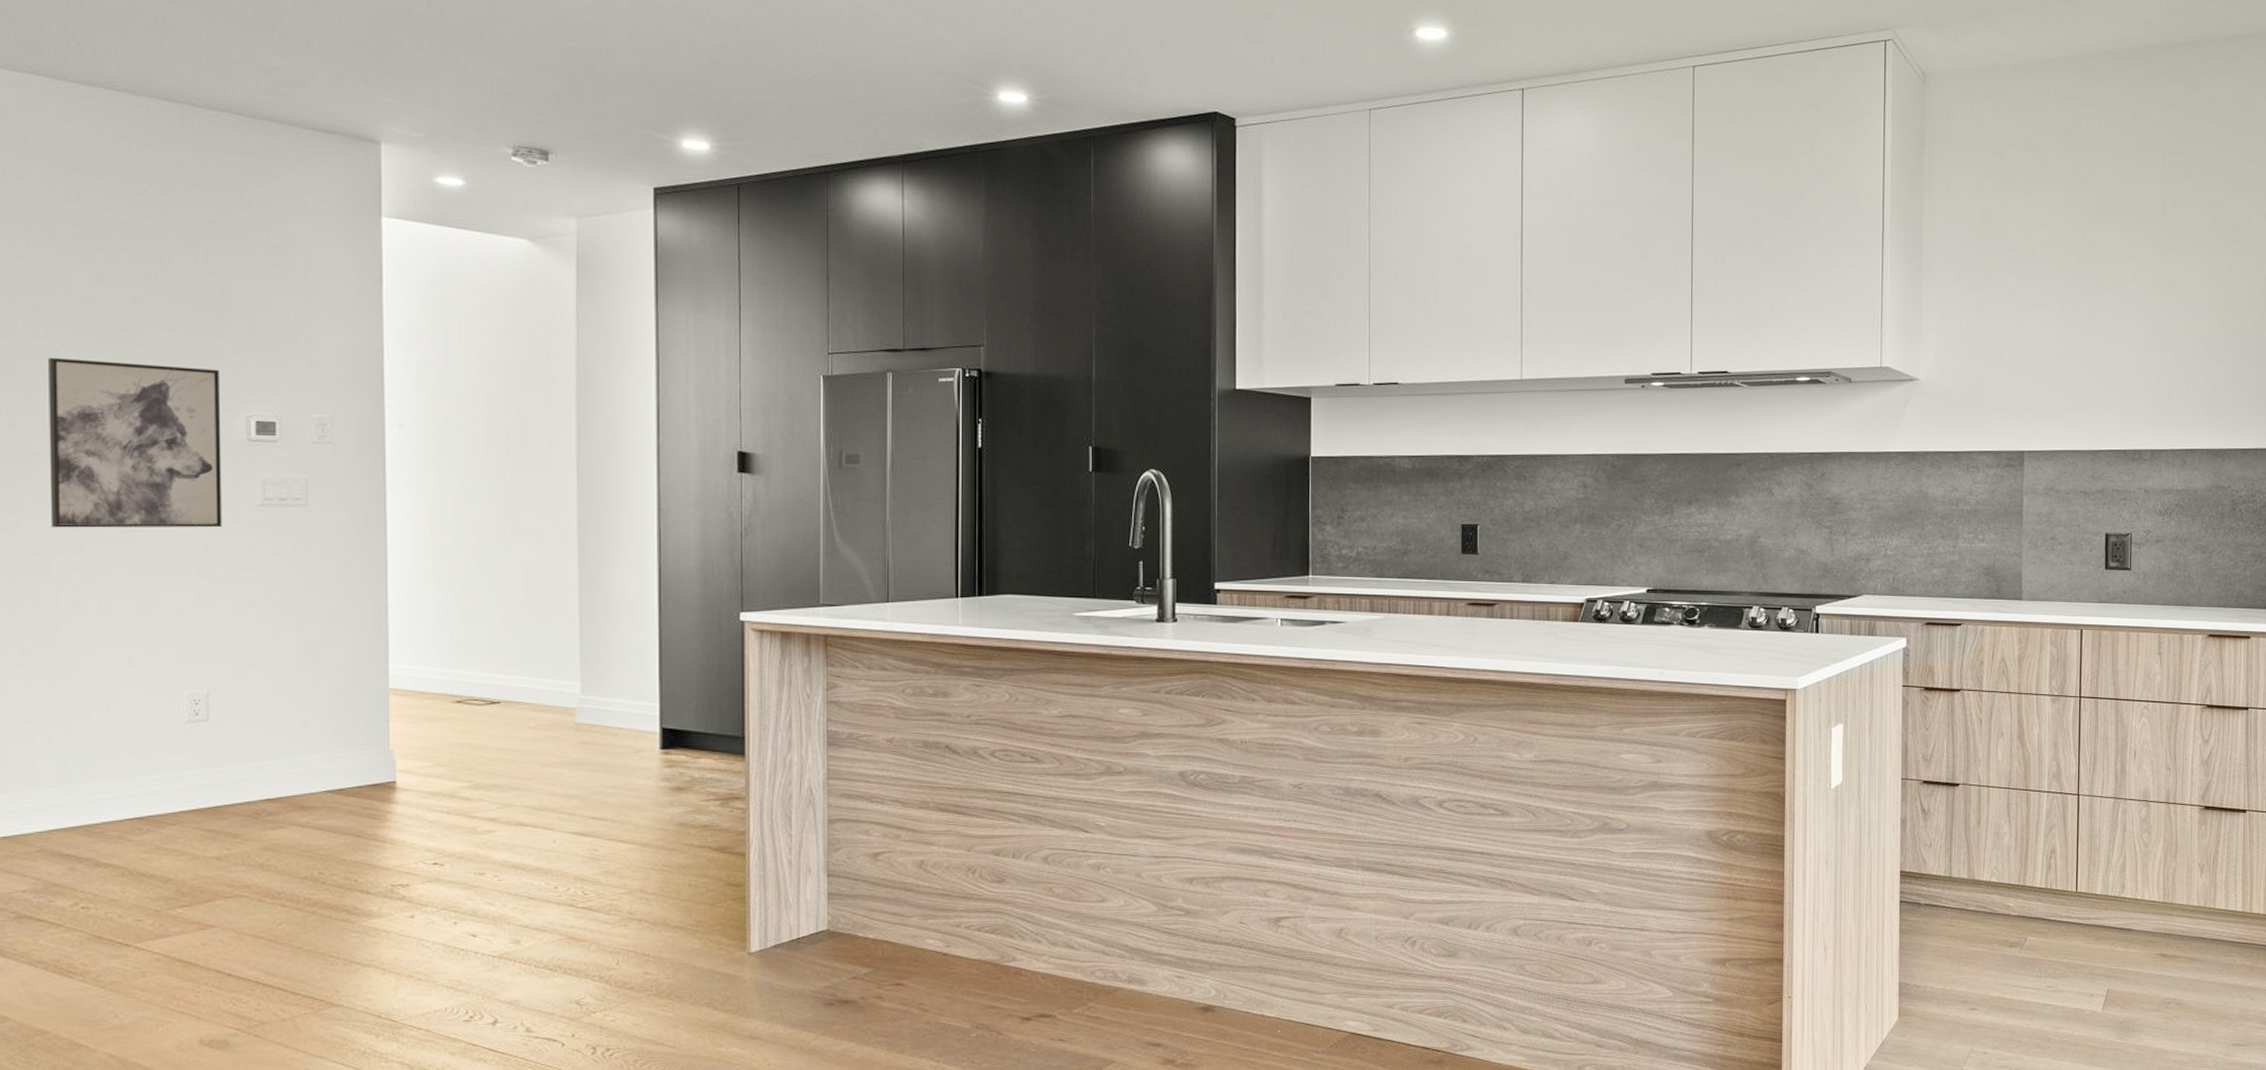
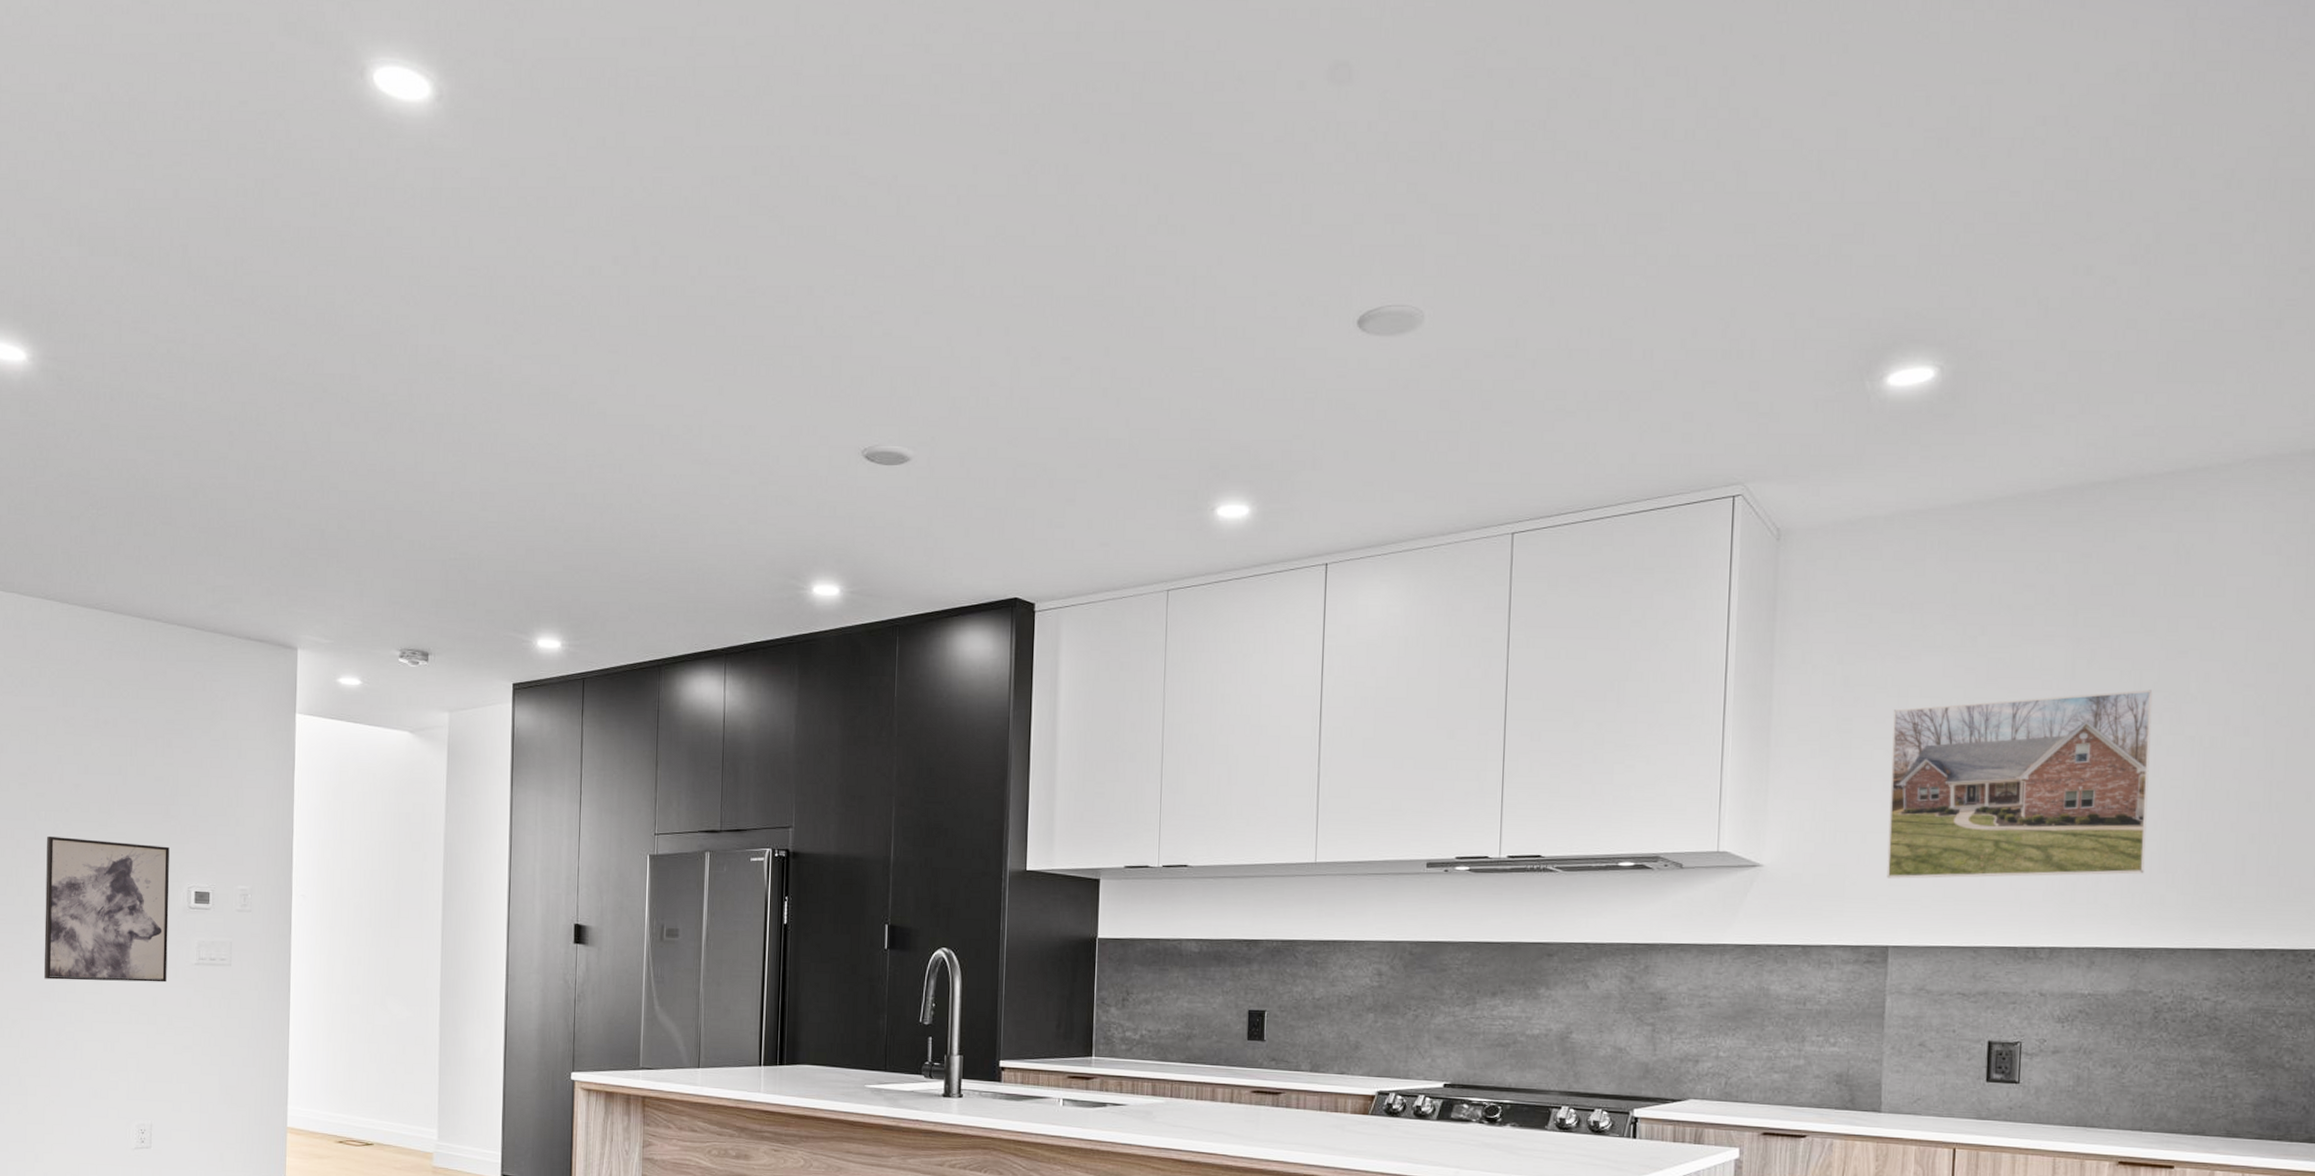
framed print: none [2021,225,2225,391] -> present [1886,689,2153,879]

